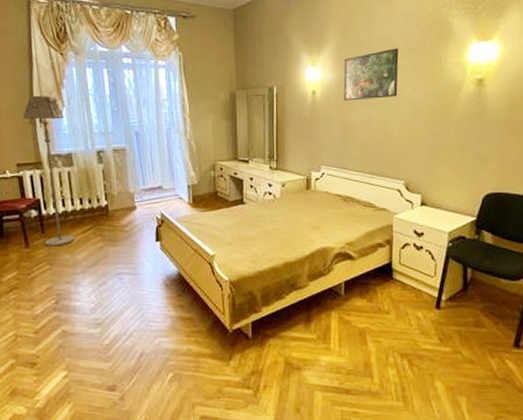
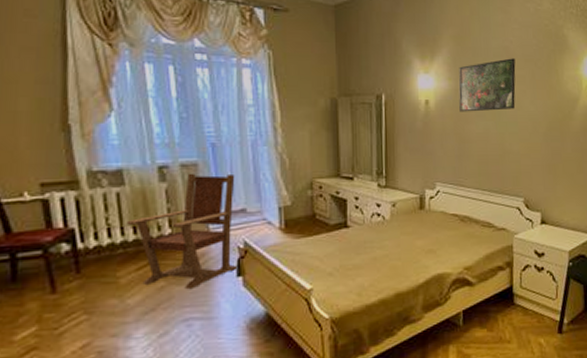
floor lamp: present [23,95,75,247] -> none [51,94,126,290]
armchair: none [75,156,156,250] -> present [126,173,238,290]

